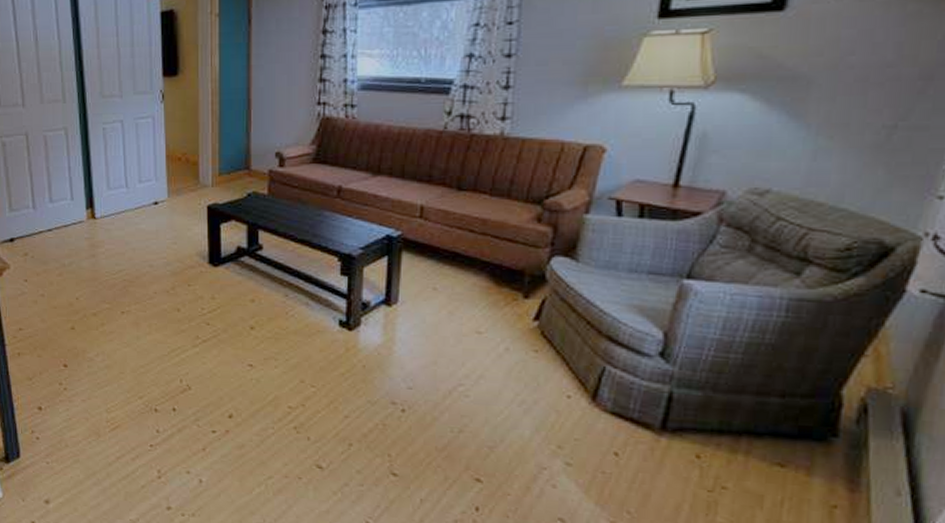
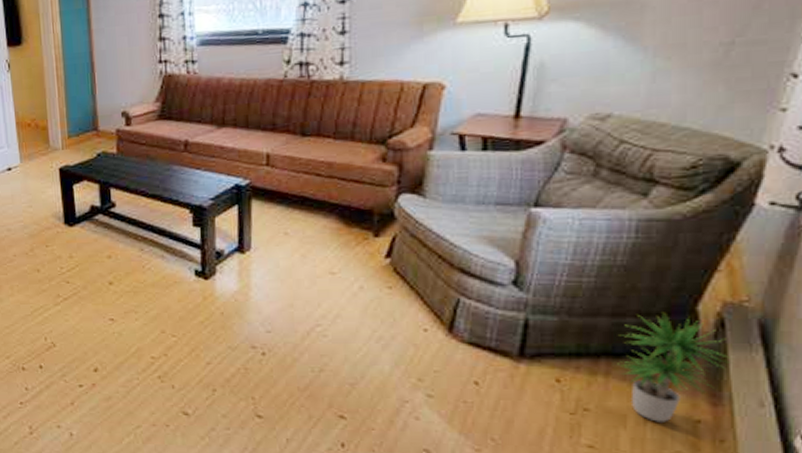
potted plant: none [758,394,875,506] -> present [617,312,734,422]

